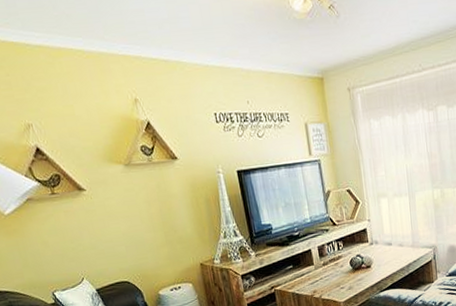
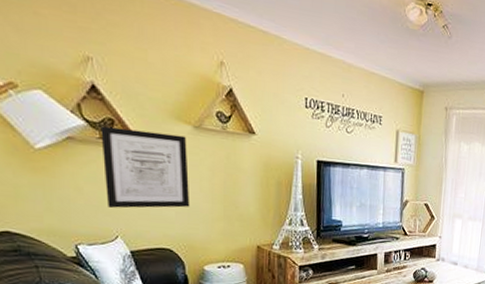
wall art: none [50,175,136,254] -> present [100,126,190,208]

